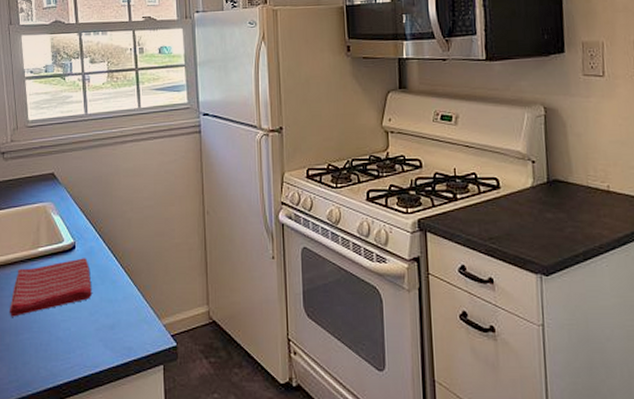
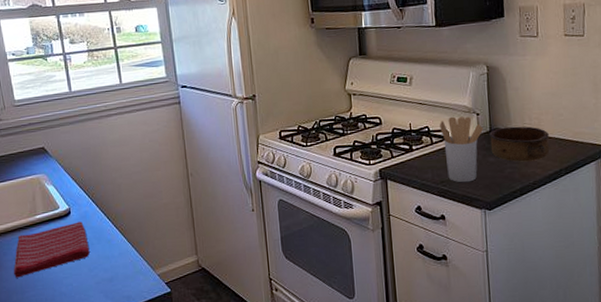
utensil holder: none [489,163,540,241] -> present [440,116,484,183]
bowl: none [545,178,619,221] -> present [488,126,550,162]

